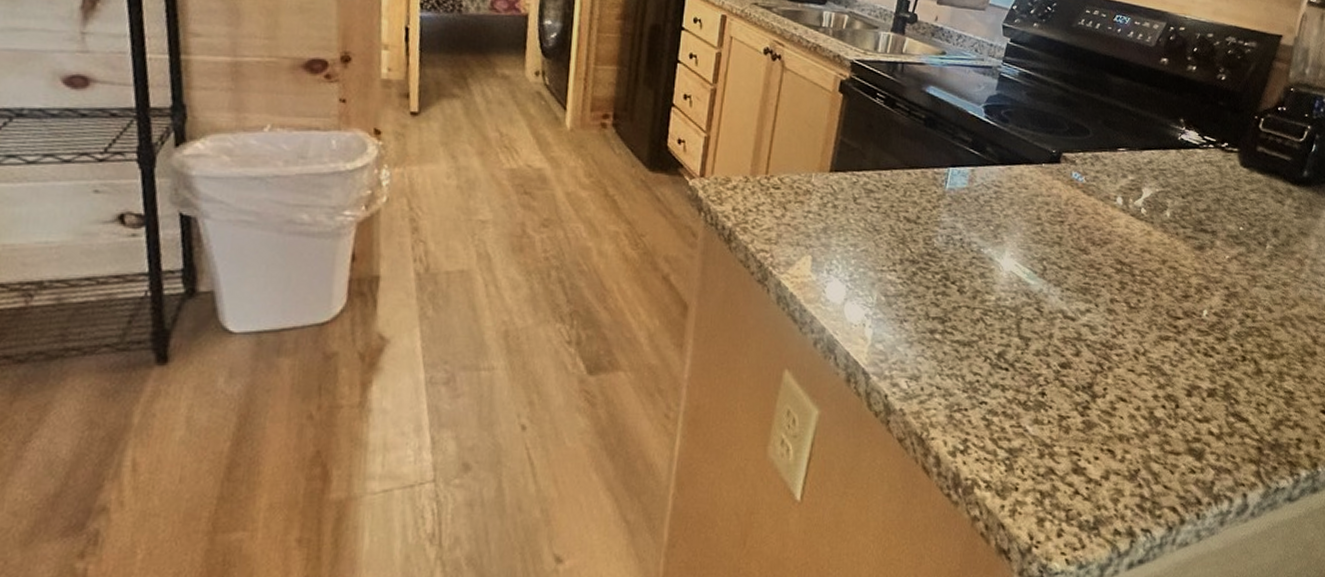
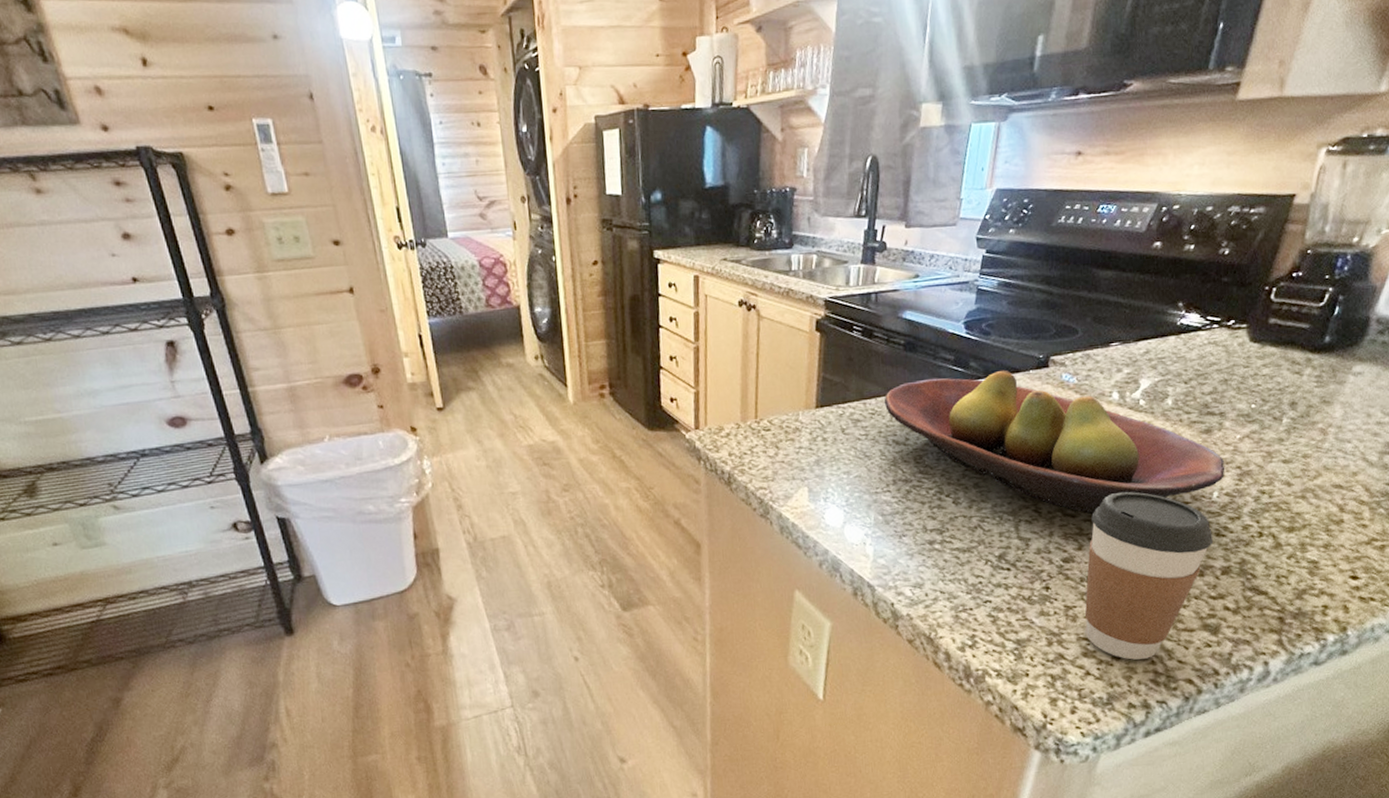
fruit bowl: none [899,157,1215,319] -> present [884,370,1225,514]
coffee cup: none [1077,299,1201,481] -> present [1084,491,1213,660]

